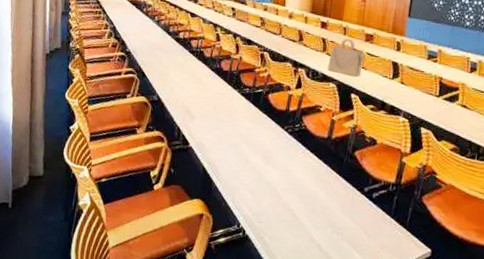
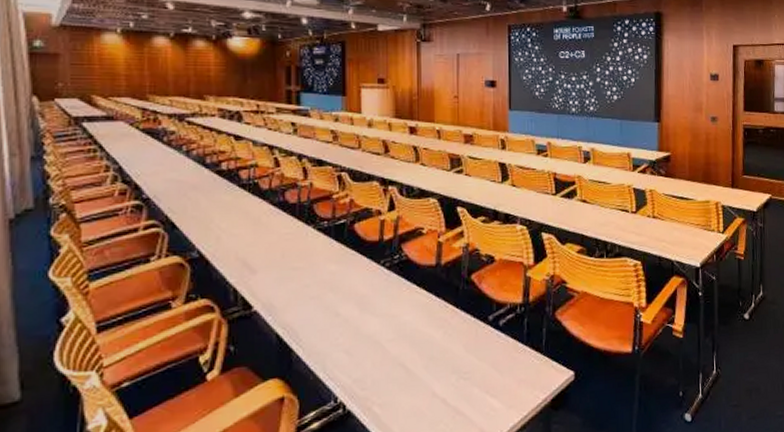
handbag: present [327,38,364,77] -> none [424,142,466,187]

